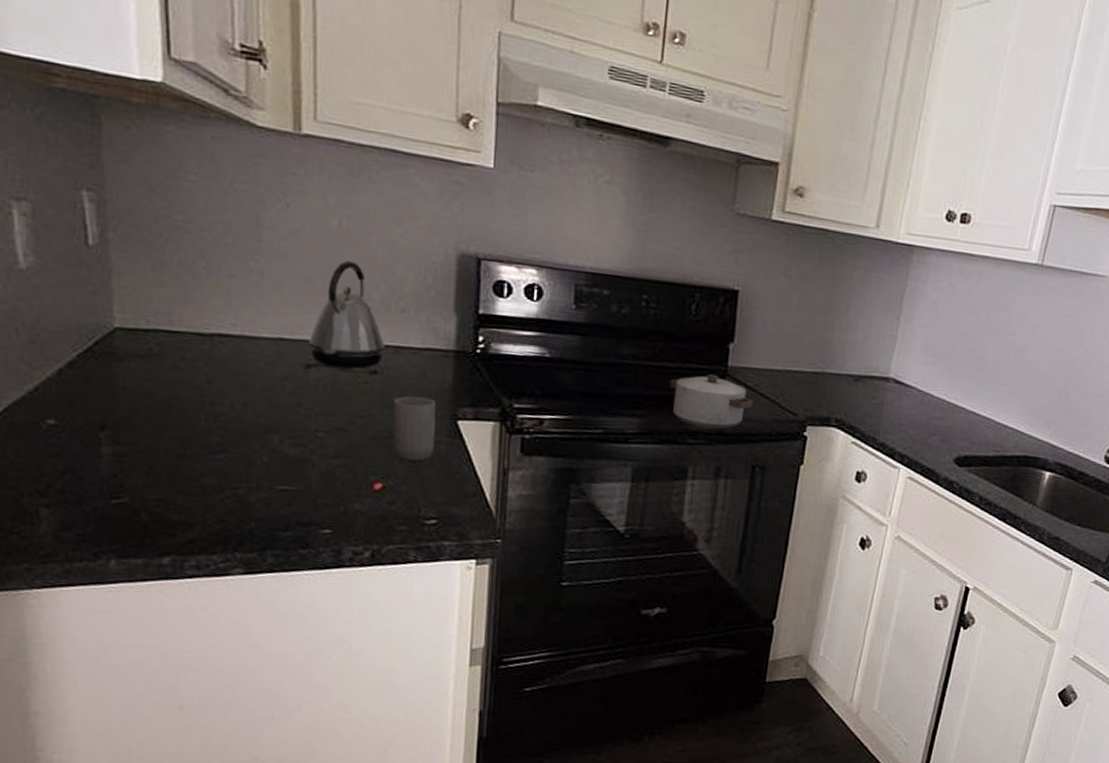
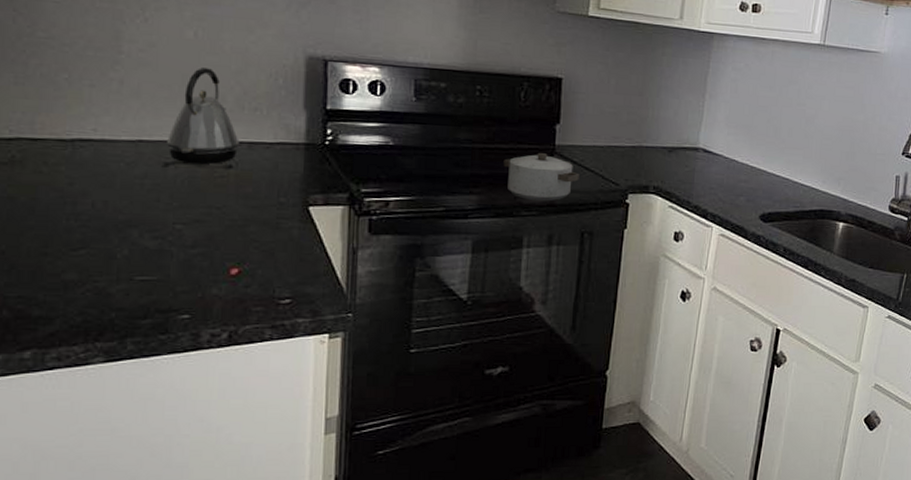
cup: present [392,396,436,462] -> none [247,186,288,247]

